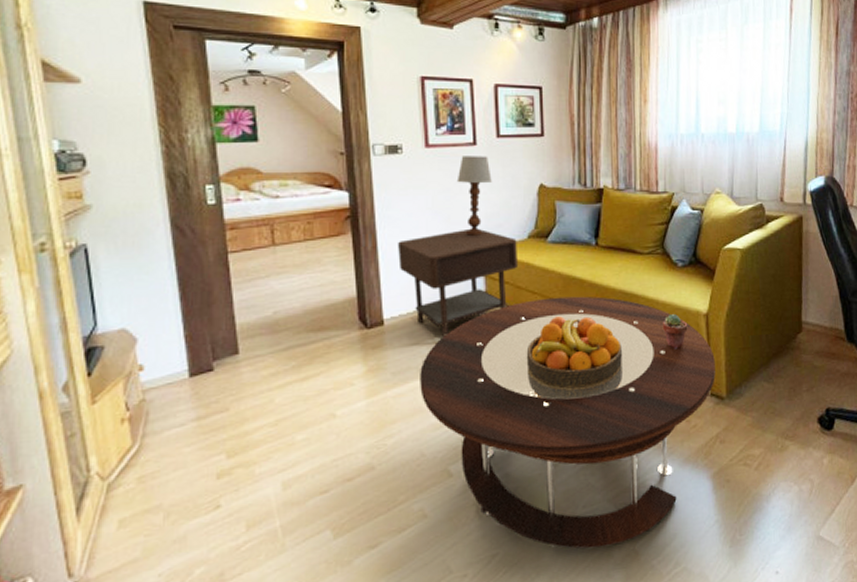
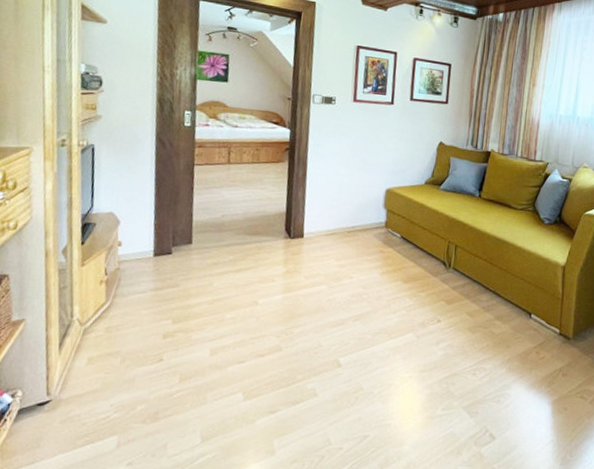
side table: present [398,229,519,337] -> none [321,170,416,254]
coffee table: present [420,296,716,549] -> none [324,234,567,446]
table lamp: present [456,156,492,236] -> none [374,112,402,177]
fruit bowl: present [526,316,623,388] -> none [411,250,491,311]
potted succulent: present [662,314,688,349] -> none [525,262,547,292]

